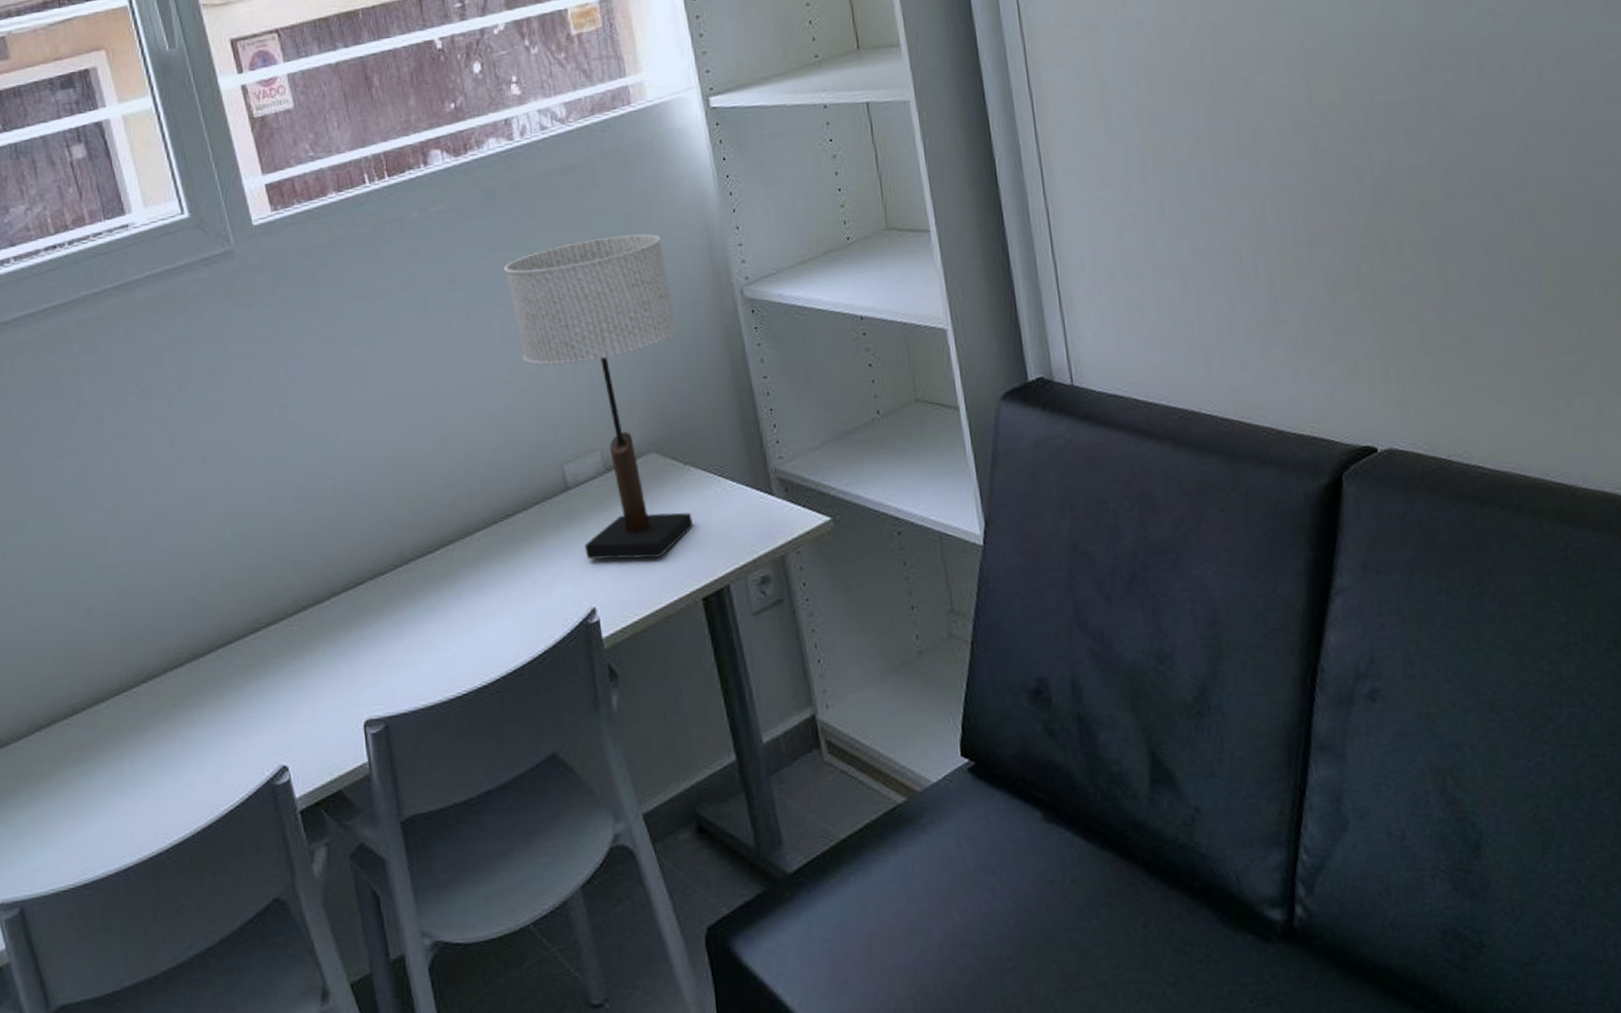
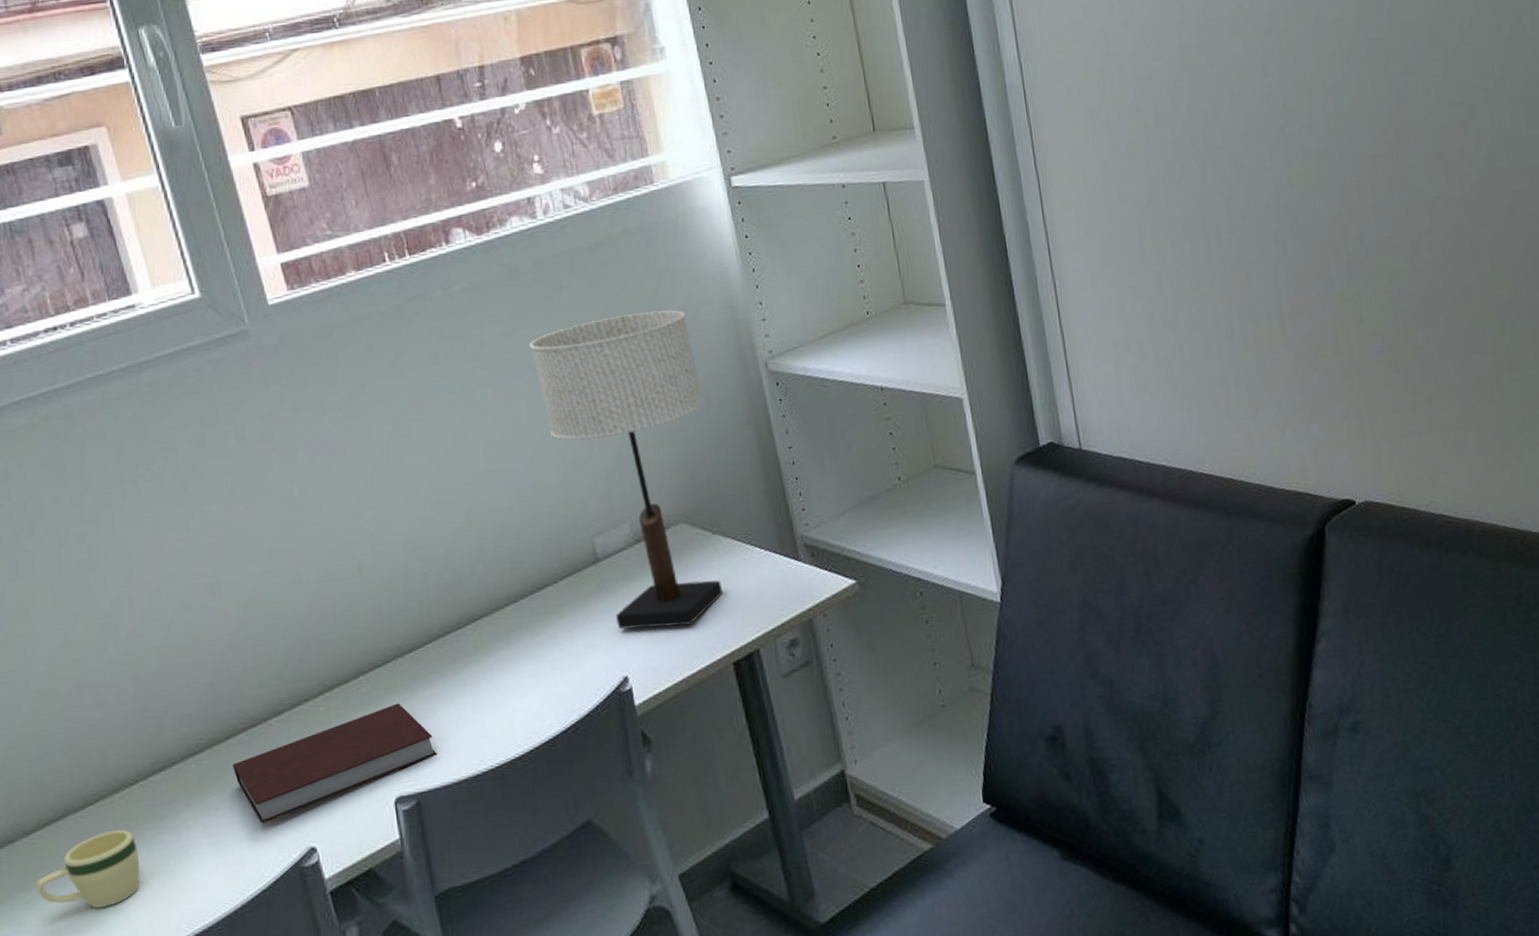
mug: none [27,739,123,815] -> present [37,830,141,909]
notebook: none [210,625,406,740] -> present [232,703,437,824]

